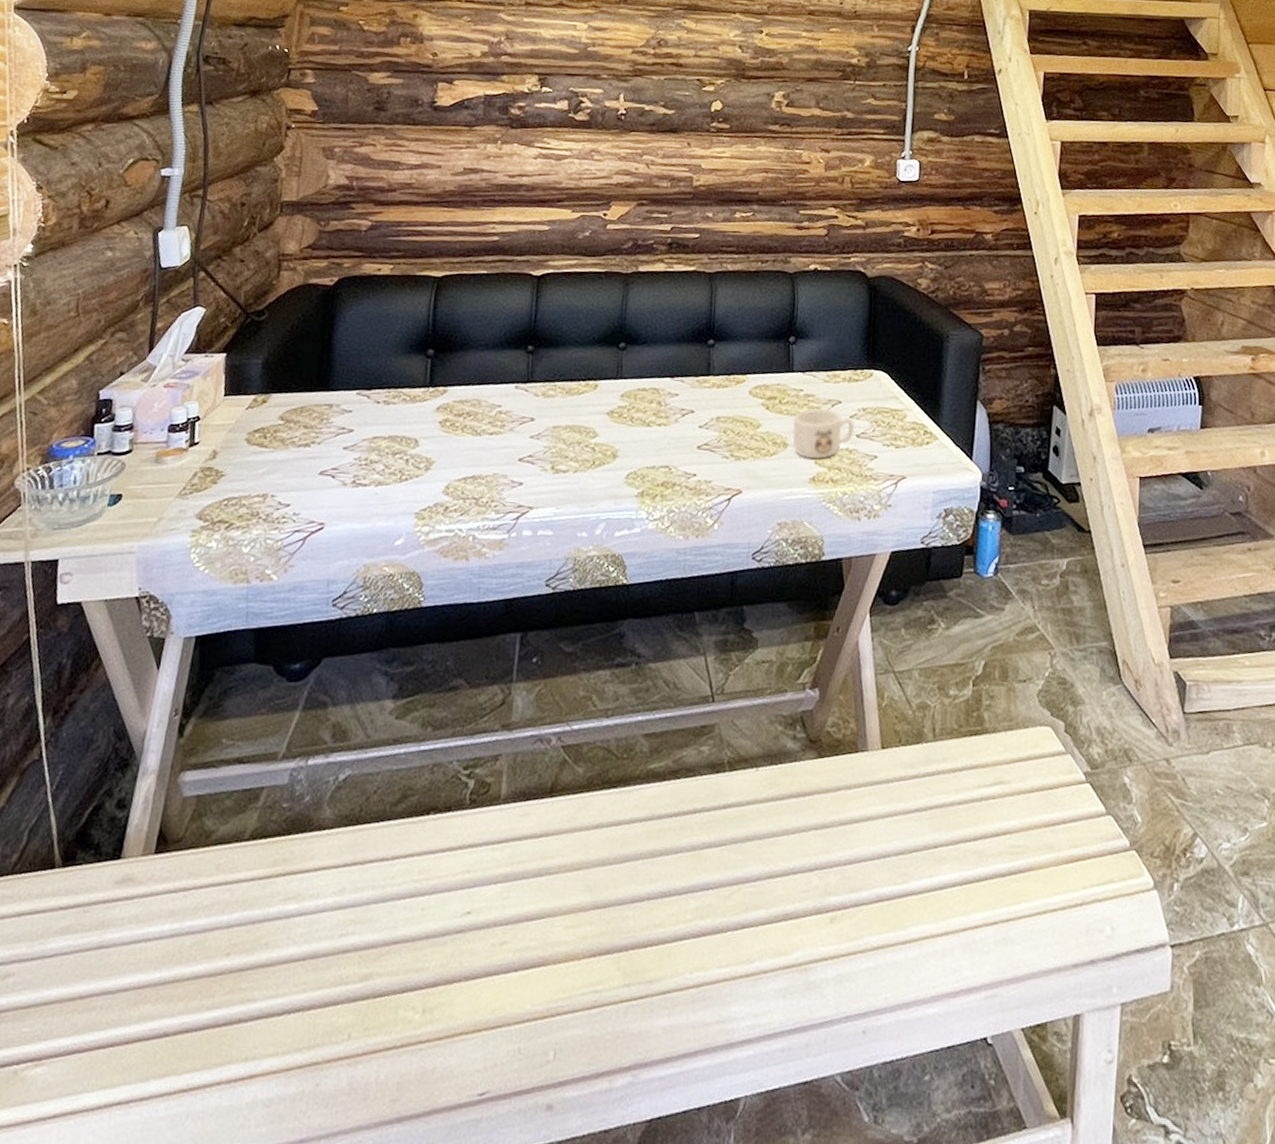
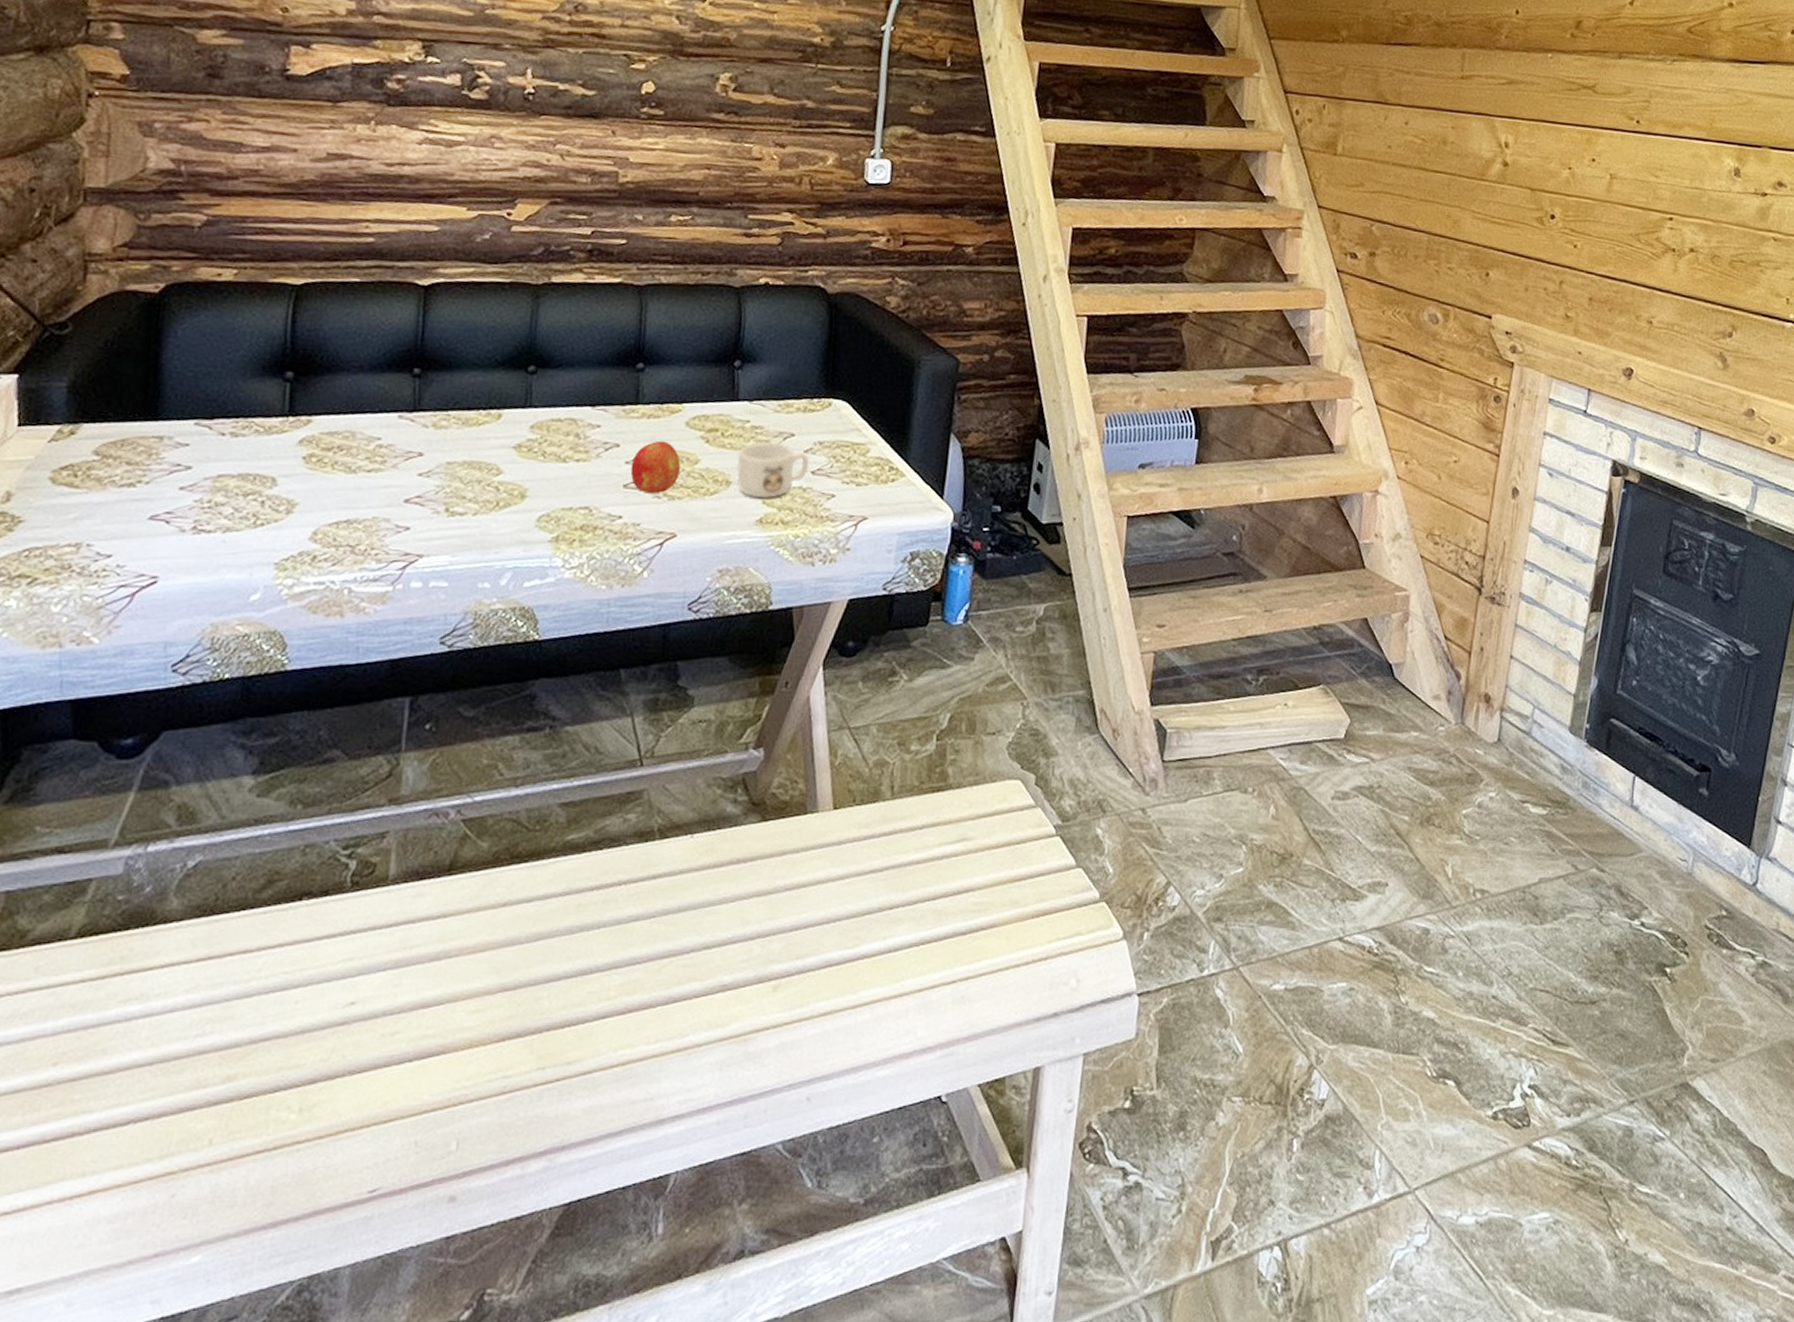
fruit: none [703,407,745,454] -> present [630,440,681,493]

